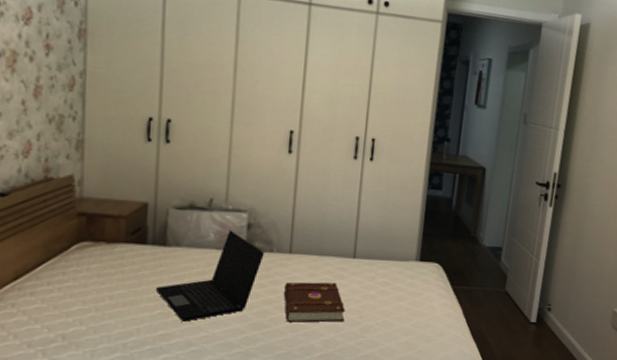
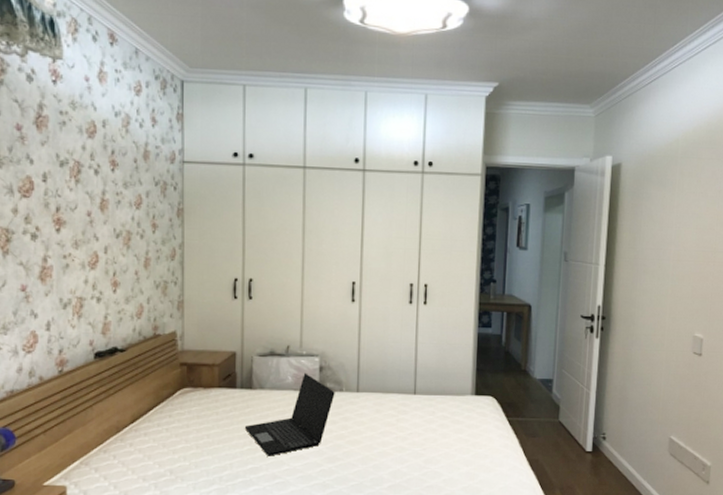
book: present [284,282,346,323] -> none [354,417,410,455]

